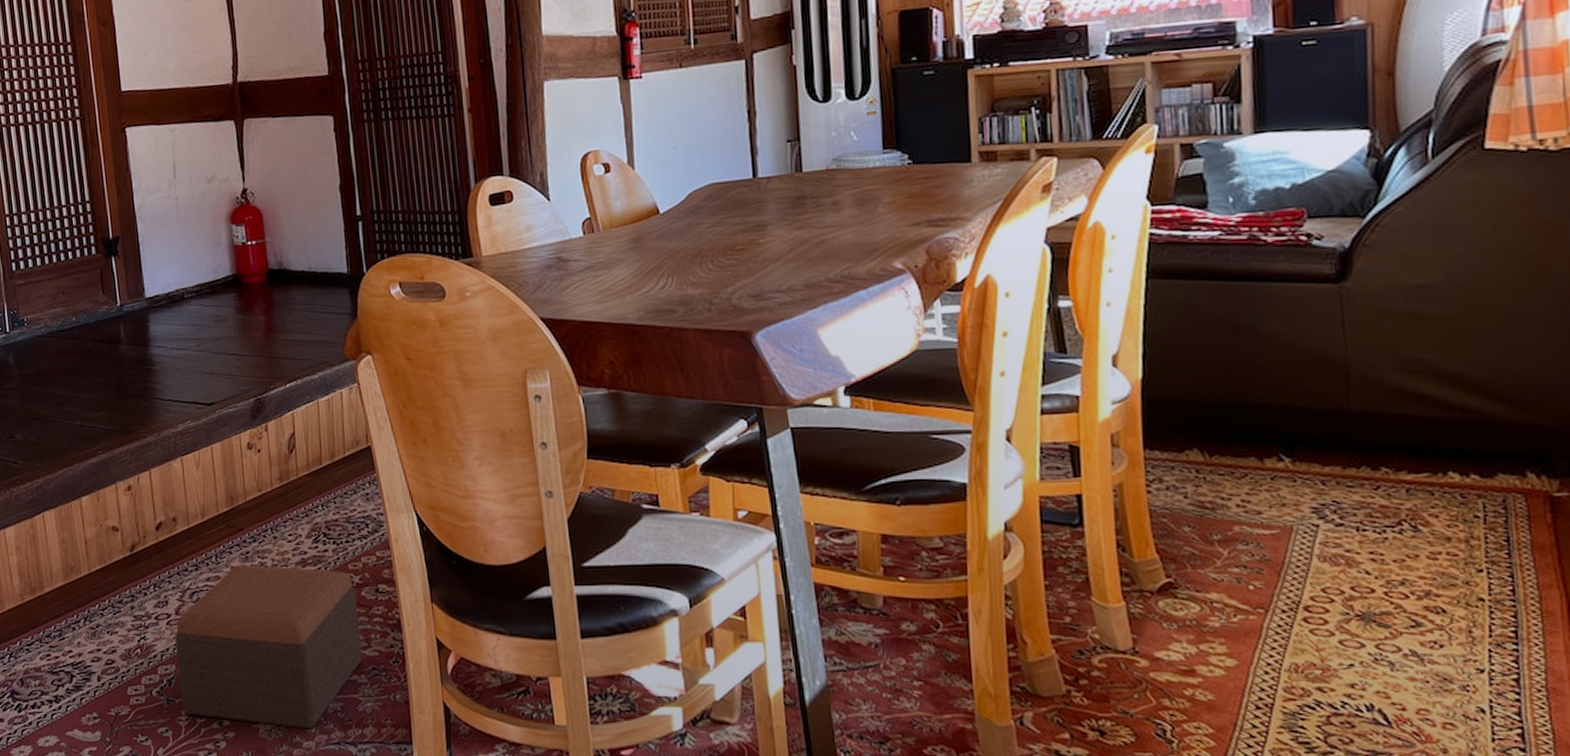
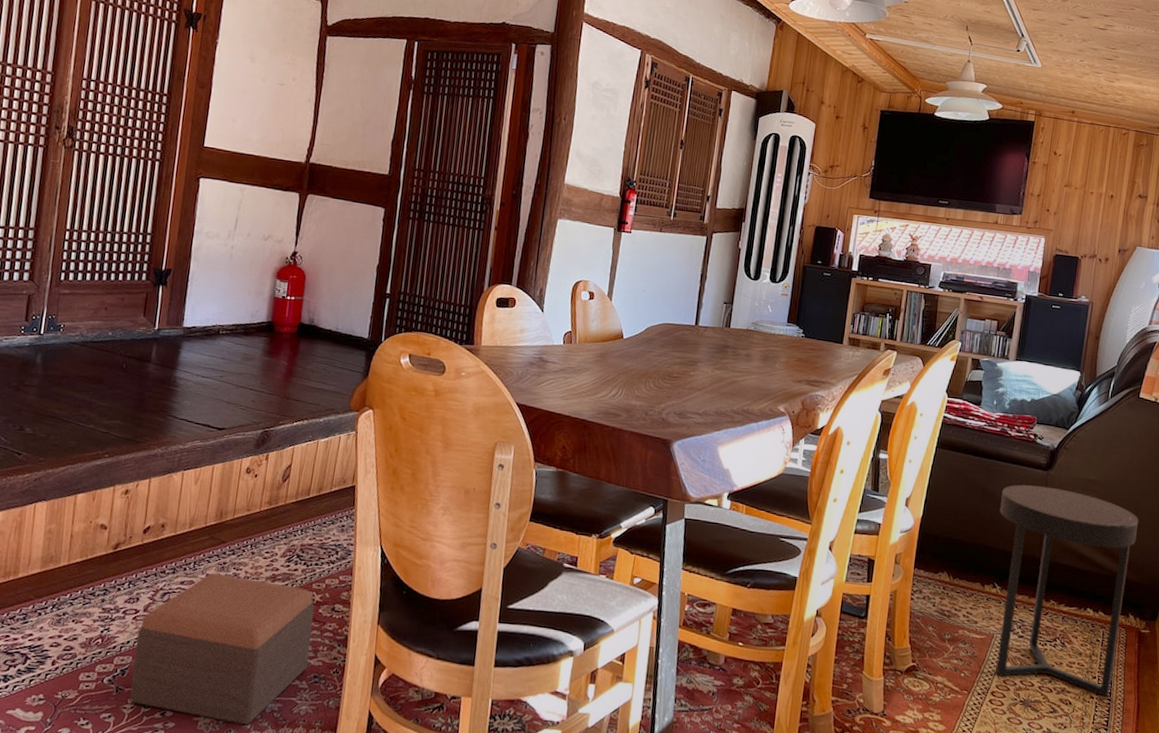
side table: none [1267,305,1519,598] -> present [996,484,1139,698]

